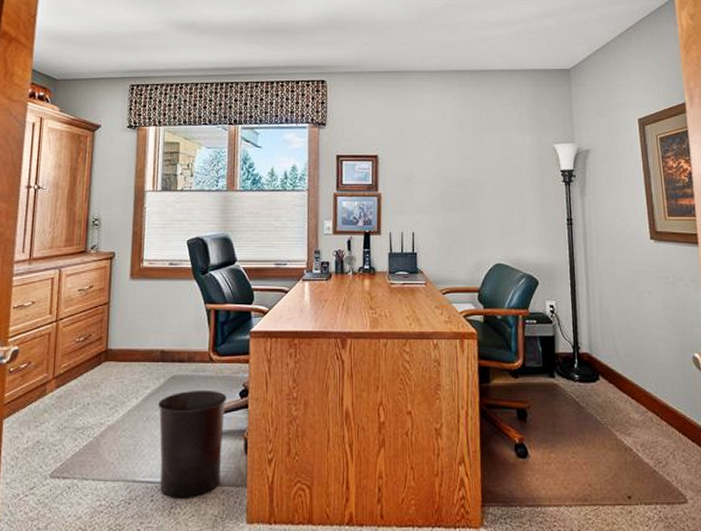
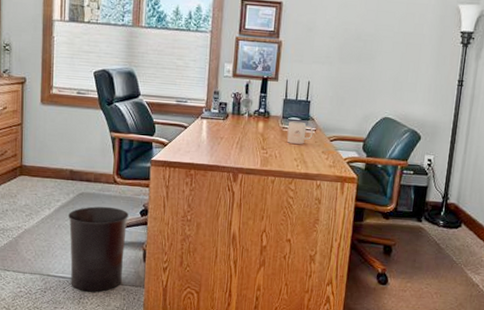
mug: none [395,275,424,301] -> present [286,121,314,145]

